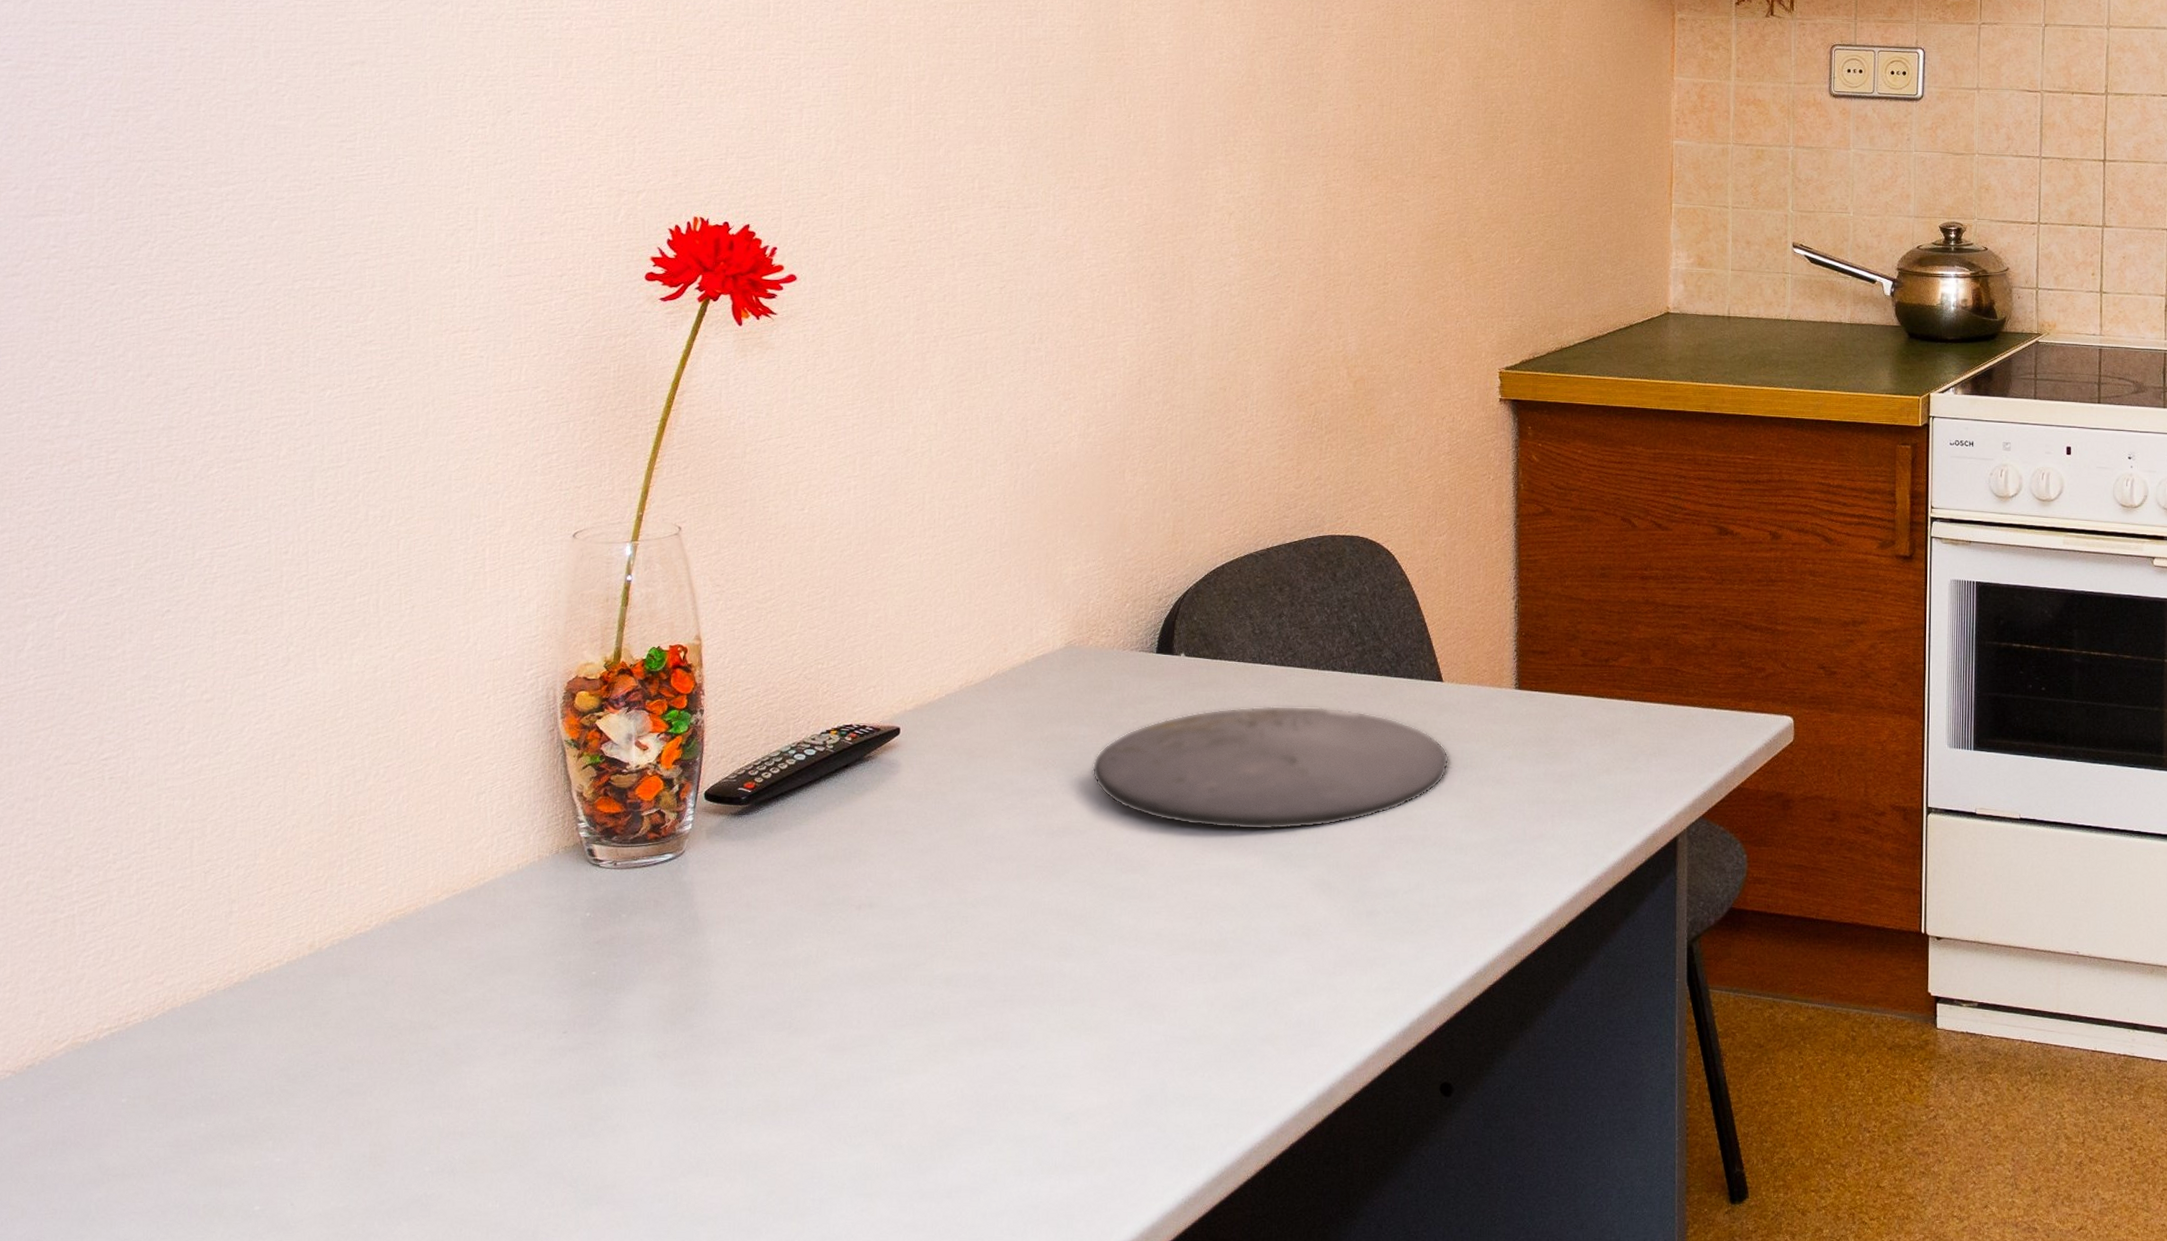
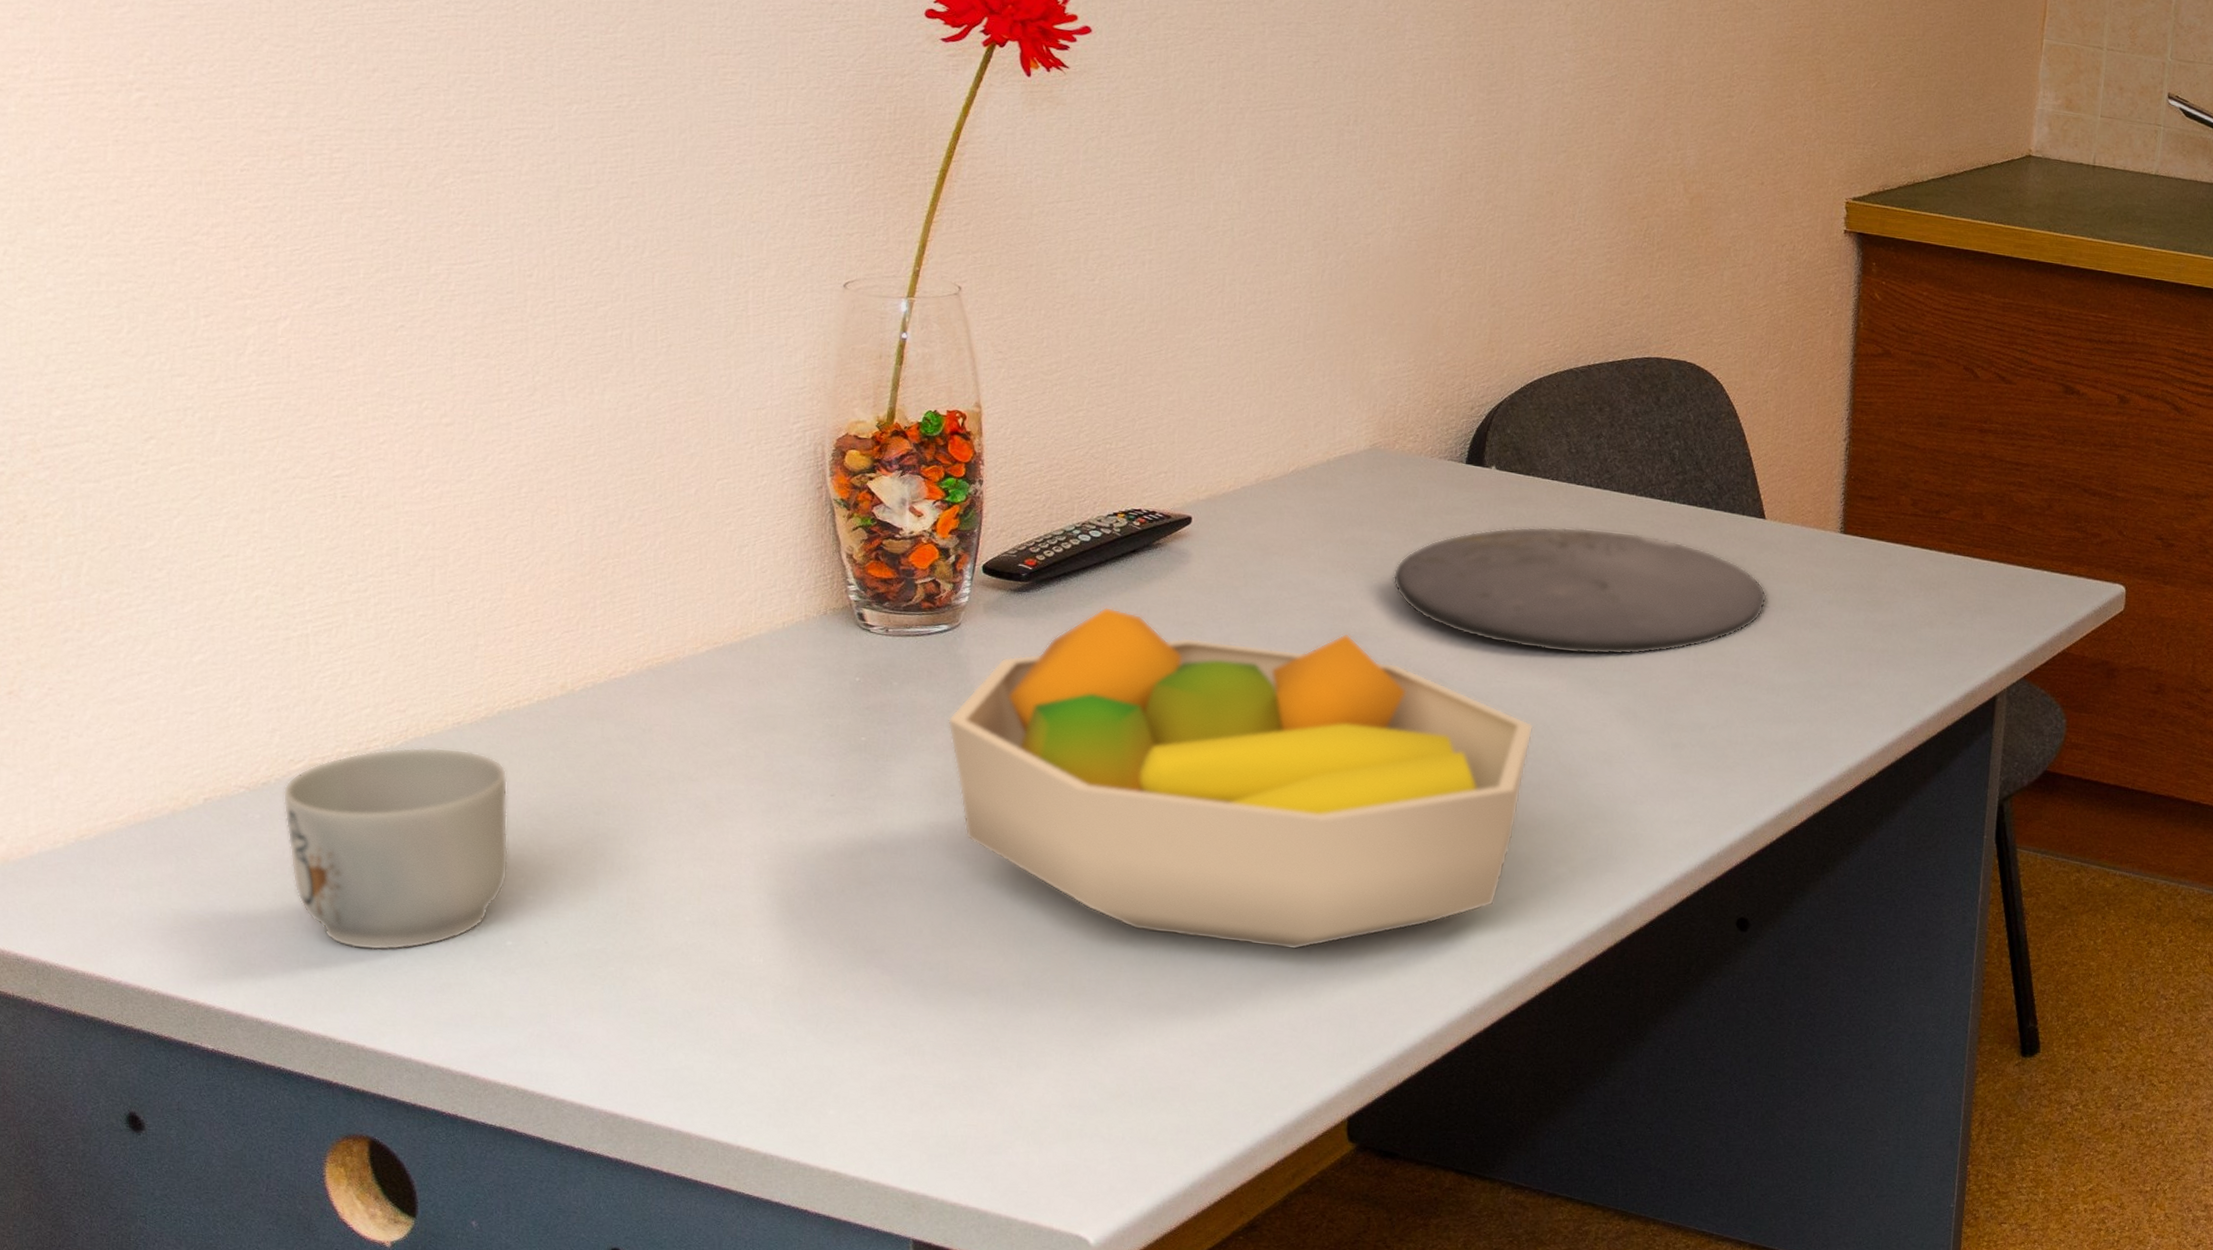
mug: none [46,1016,258,1226] -> present [283,747,509,951]
fruit bowl: none [674,822,1233,1152] -> present [948,606,1534,950]

